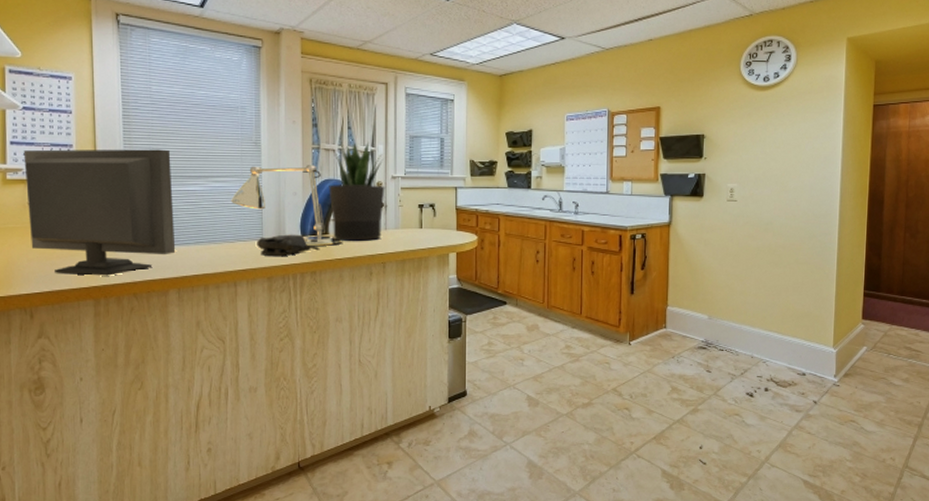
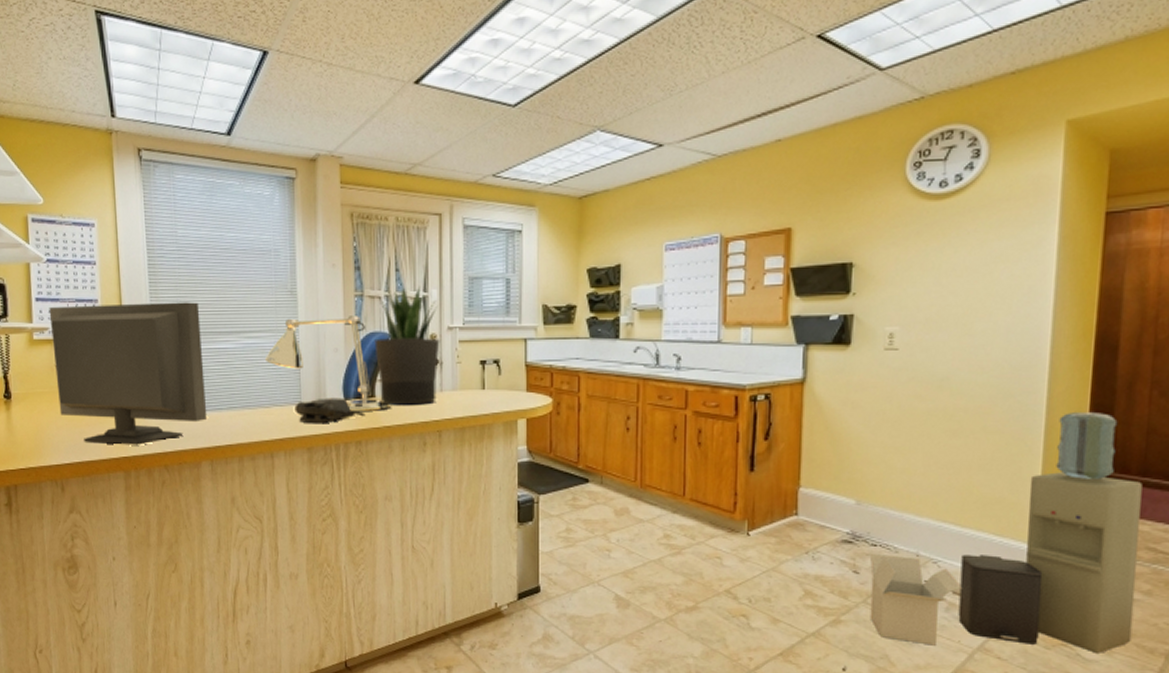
cardboard box: none [718,357,784,426] -> present [869,554,963,646]
pedal bin: none [781,355,838,422] -> present [958,554,1043,645]
water cooler: none [826,248,901,426] -> present [1026,411,1143,653]

